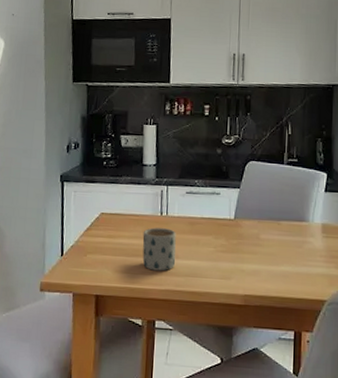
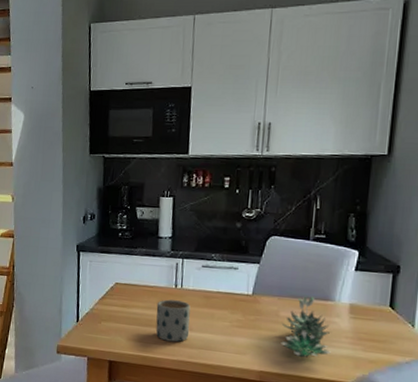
succulent plant: none [262,218,308,278] -> present [281,296,331,357]

